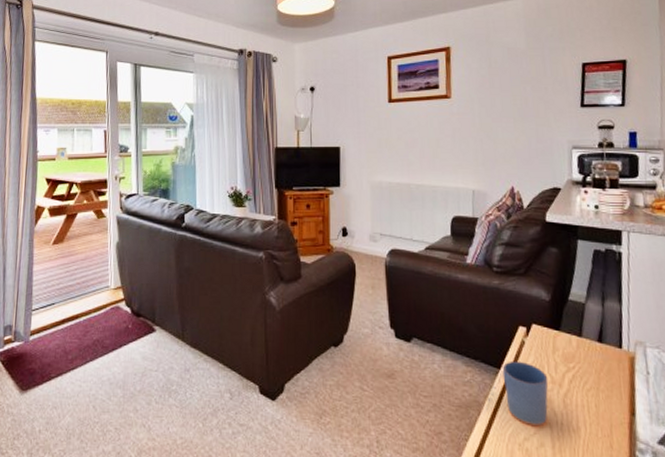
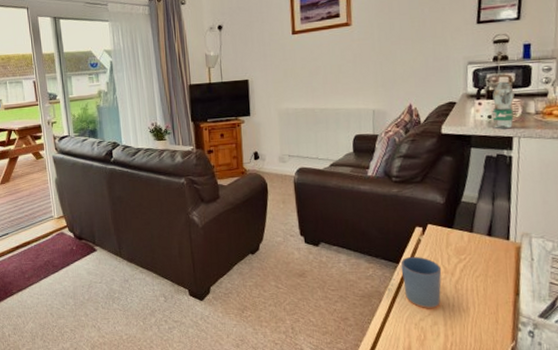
bottle: none [599,164,623,222] -> present [492,76,515,129]

